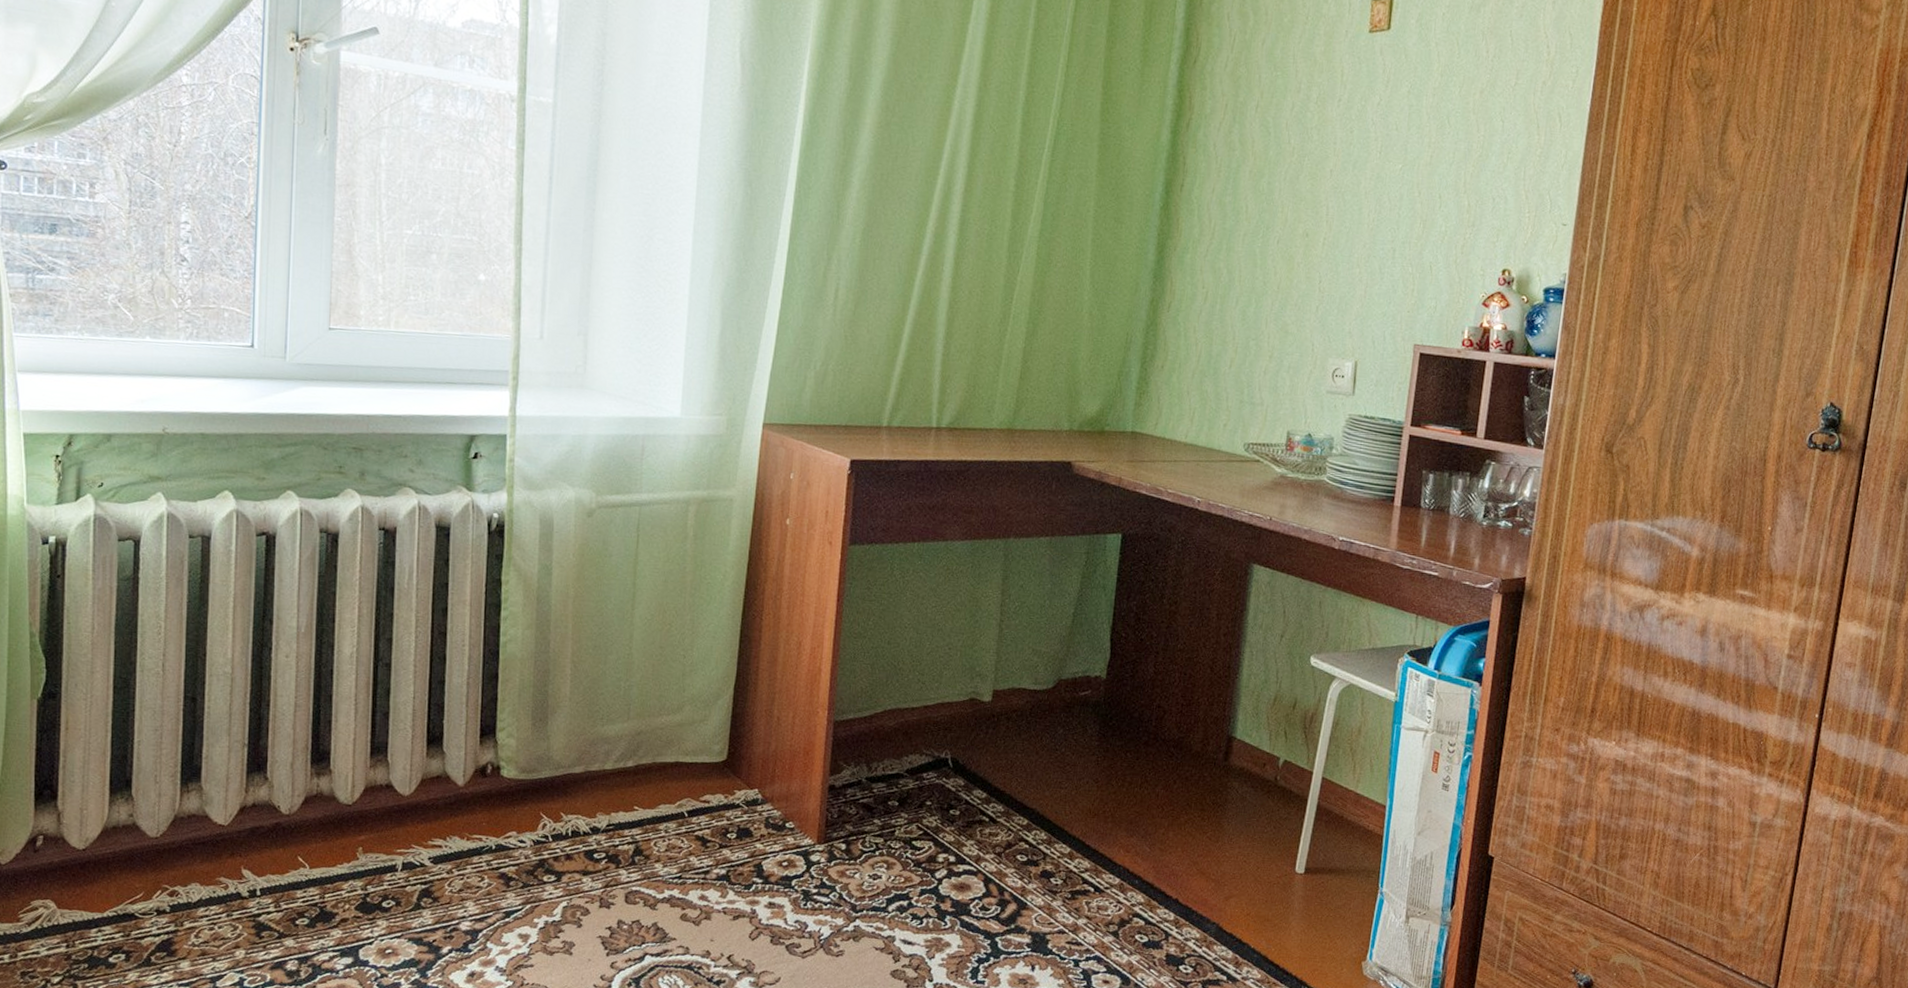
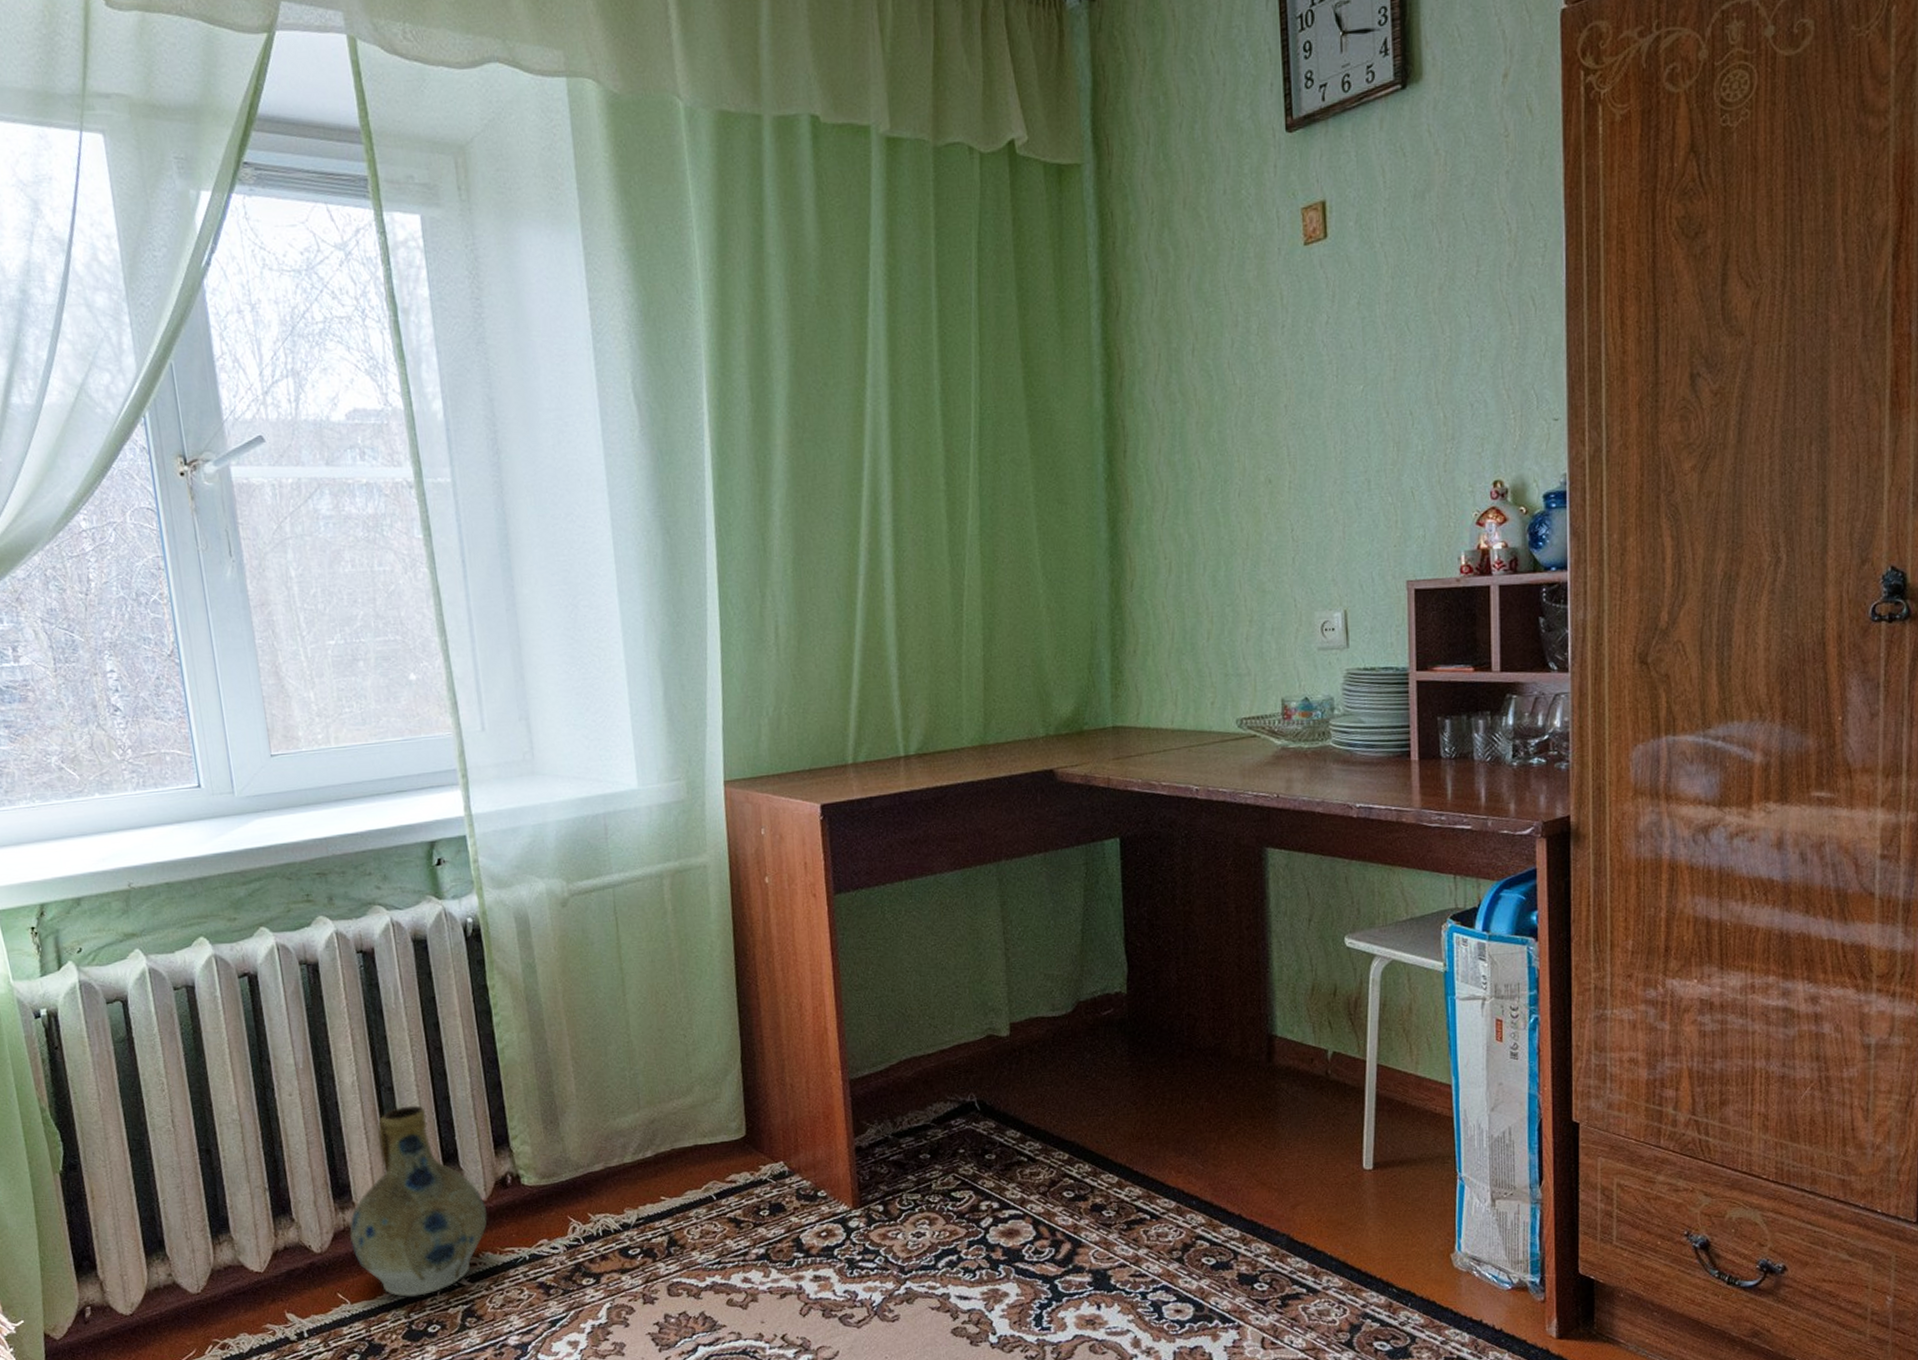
ceramic jug: none [320,684,462,871] -> present [349,1105,487,1297]

